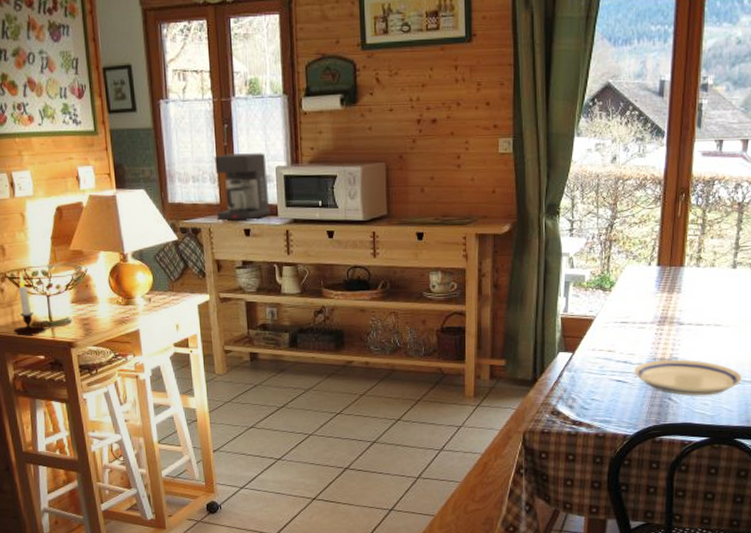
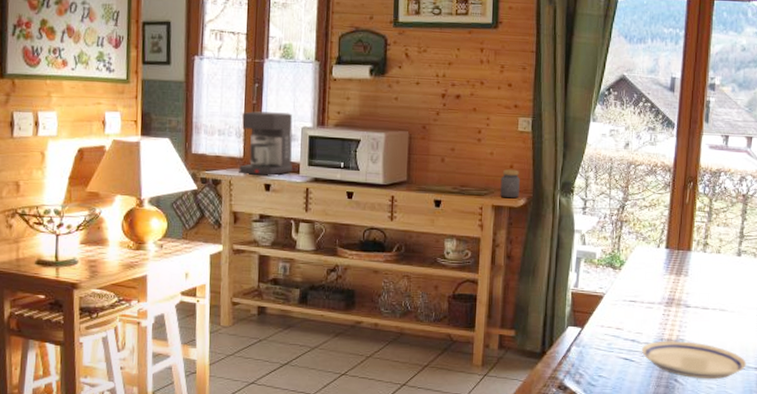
candle: present [13,272,51,335] -> none [16,209,56,273]
jar: none [483,194,503,226] -> present [500,169,520,199]

